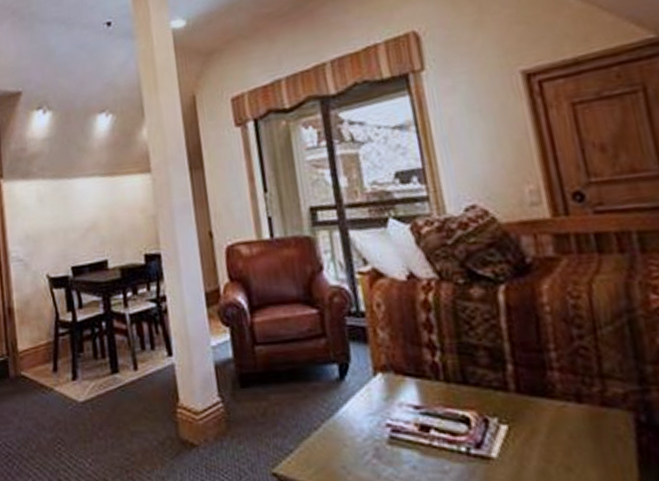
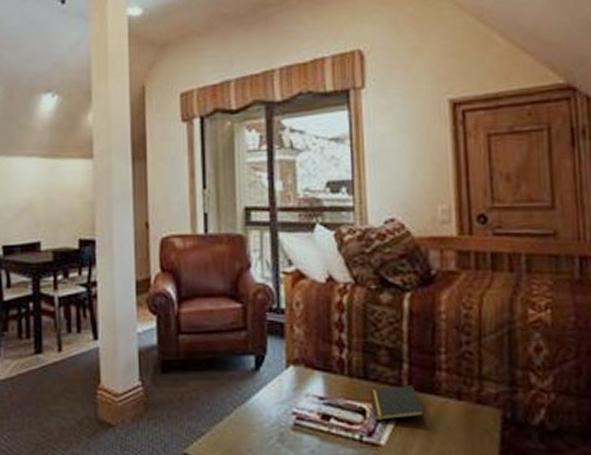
notepad: none [471,388,540,430] -> present [369,385,424,420]

